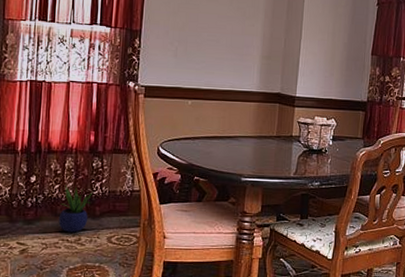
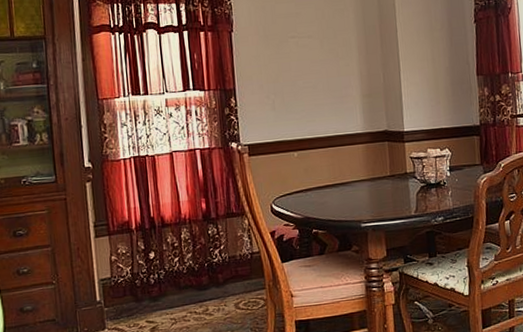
potted plant: present [58,184,94,233] -> none [183,256,214,304]

